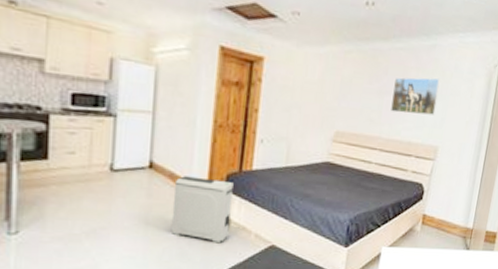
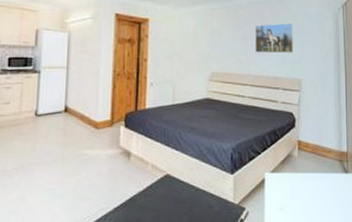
air purifier: present [170,176,234,244] -> none [82,117,131,175]

